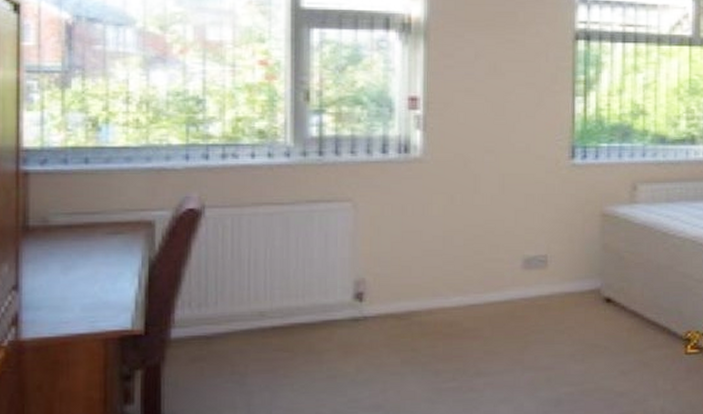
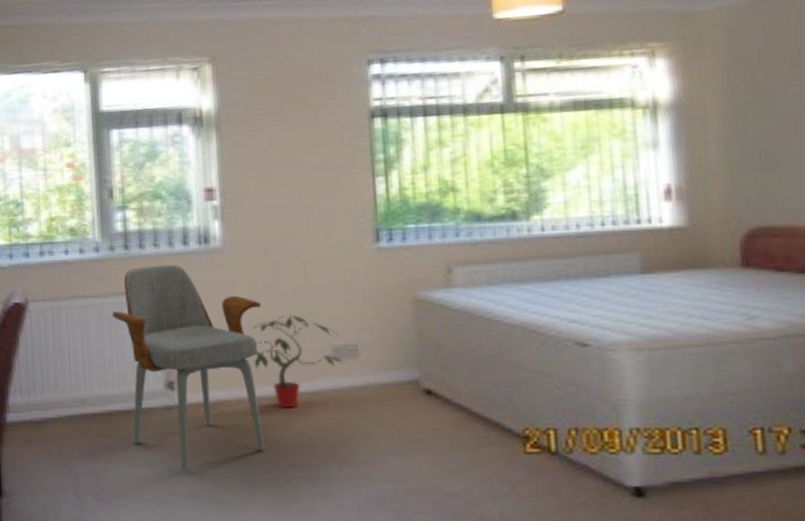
armchair: none [300,173,457,381] -> present [112,264,265,469]
potted plant: none [446,226,534,318] -> present [253,314,344,408]

